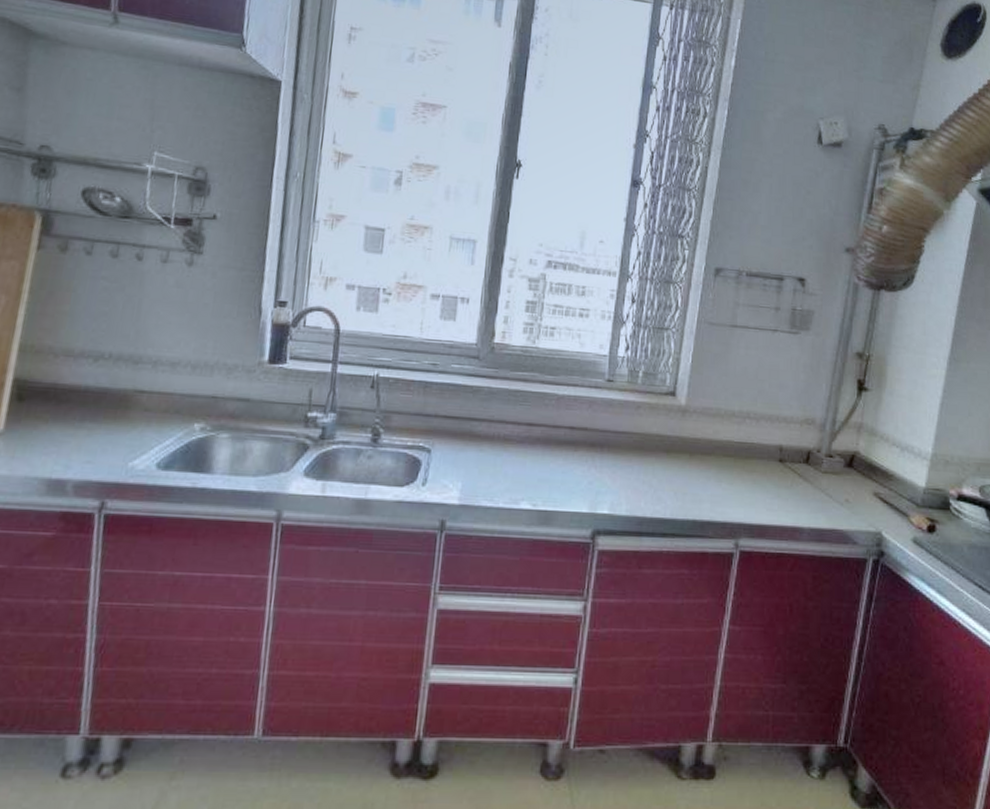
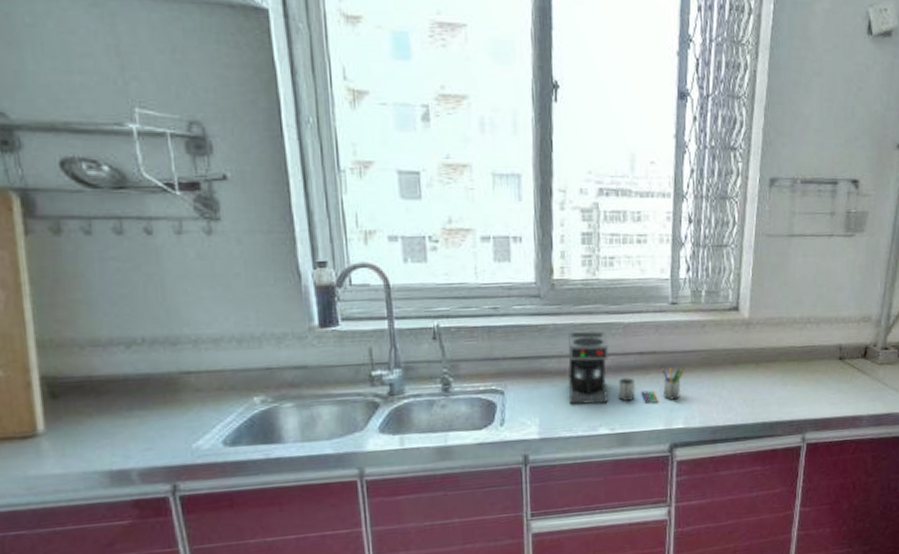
coffee maker: none [495,397,615,483] -> present [568,331,685,405]

